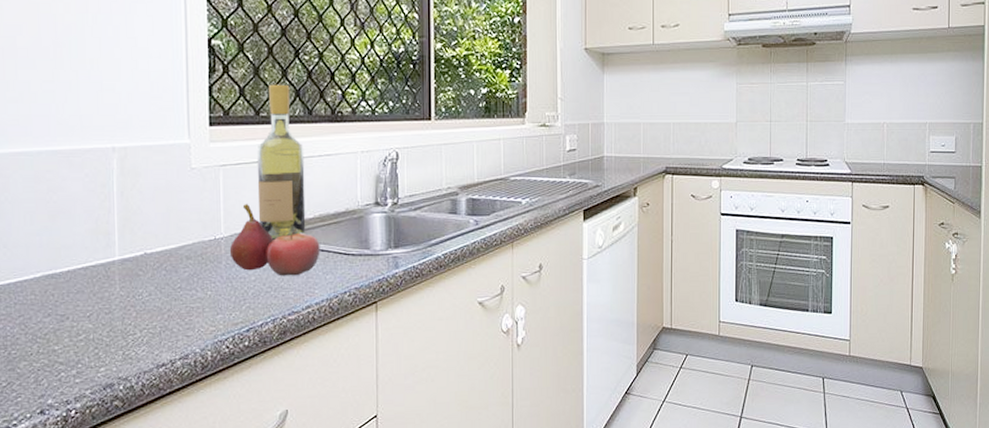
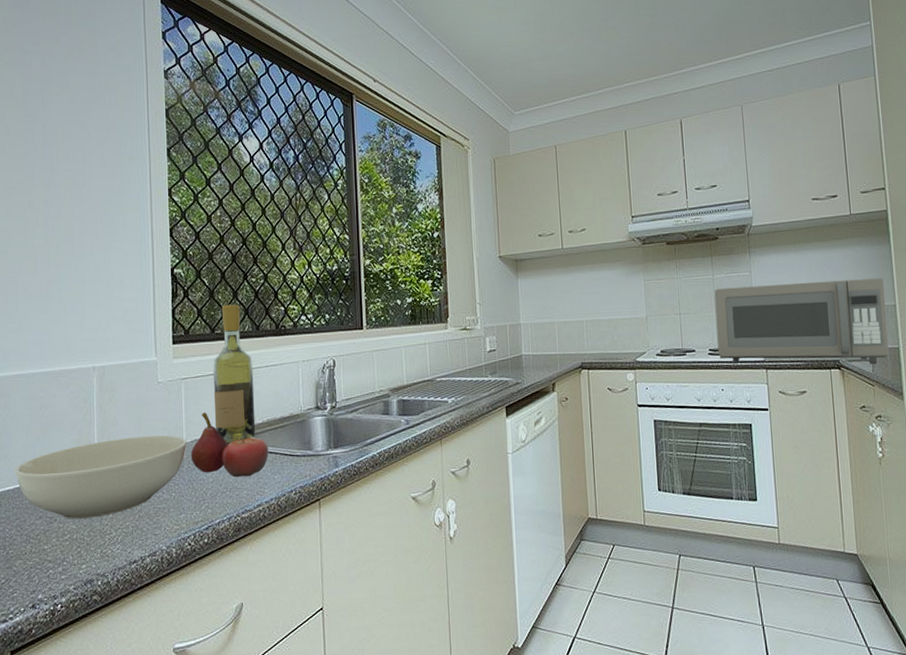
bowl: none [15,227,226,317] -> present [13,435,187,519]
microwave: none [806,95,974,181] -> present [714,278,889,365]

